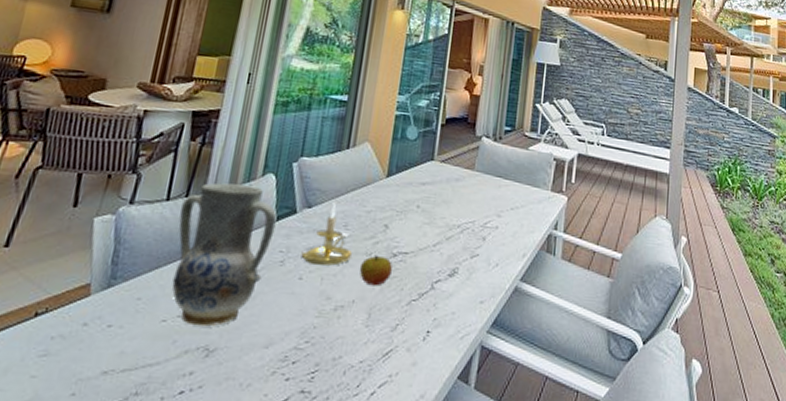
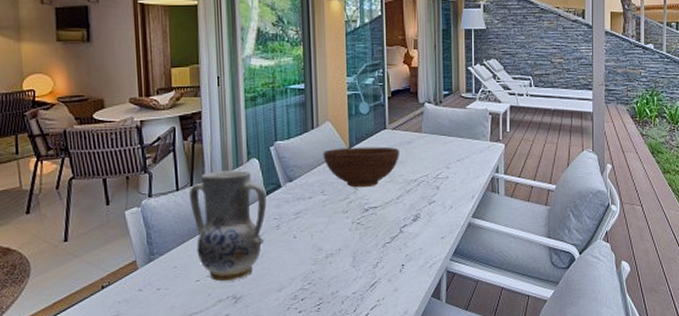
candle holder: present [301,203,353,266] -> none [291,175,333,225]
fruit bowl: none [354,175,445,228] -> present [323,147,399,188]
apple: present [359,255,393,287] -> none [340,211,367,236]

